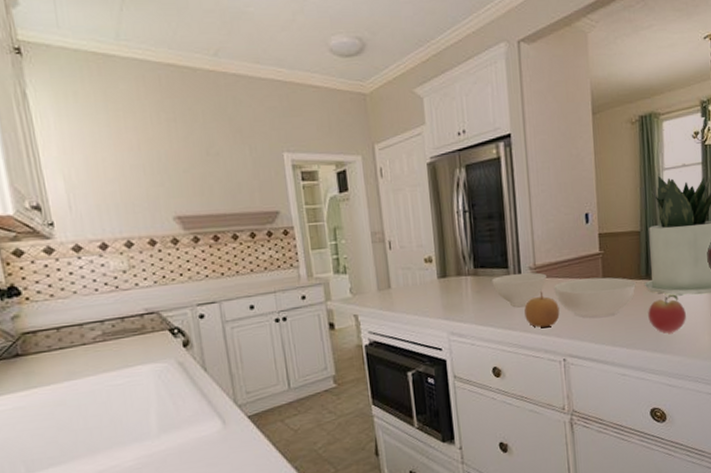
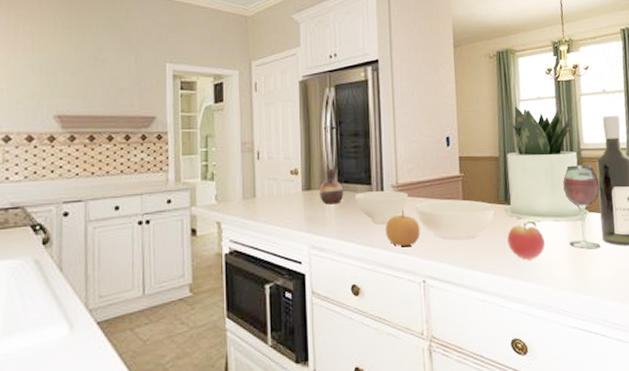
vase: none [455,253,481,291] -> present [319,168,344,204]

